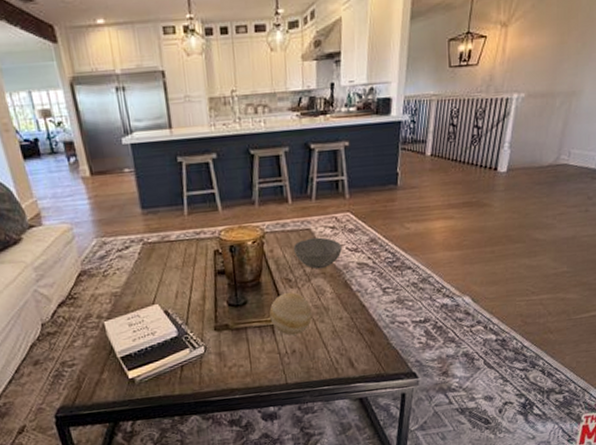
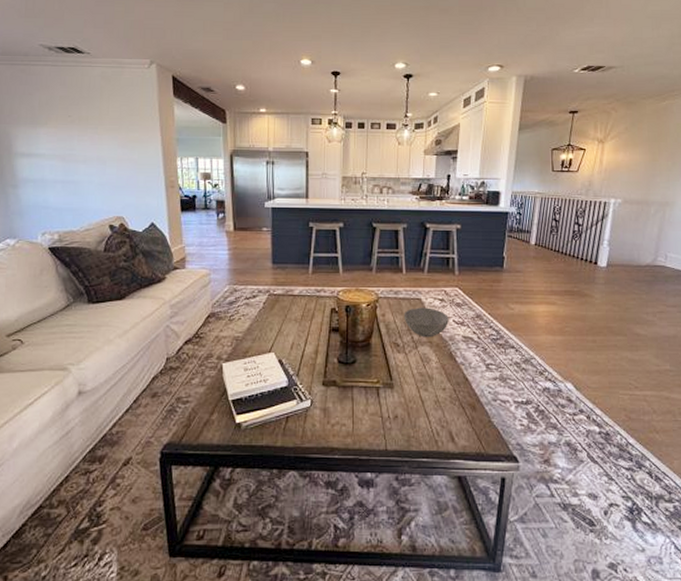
decorative ball: present [269,292,313,336] -> none [376,357,417,400]

